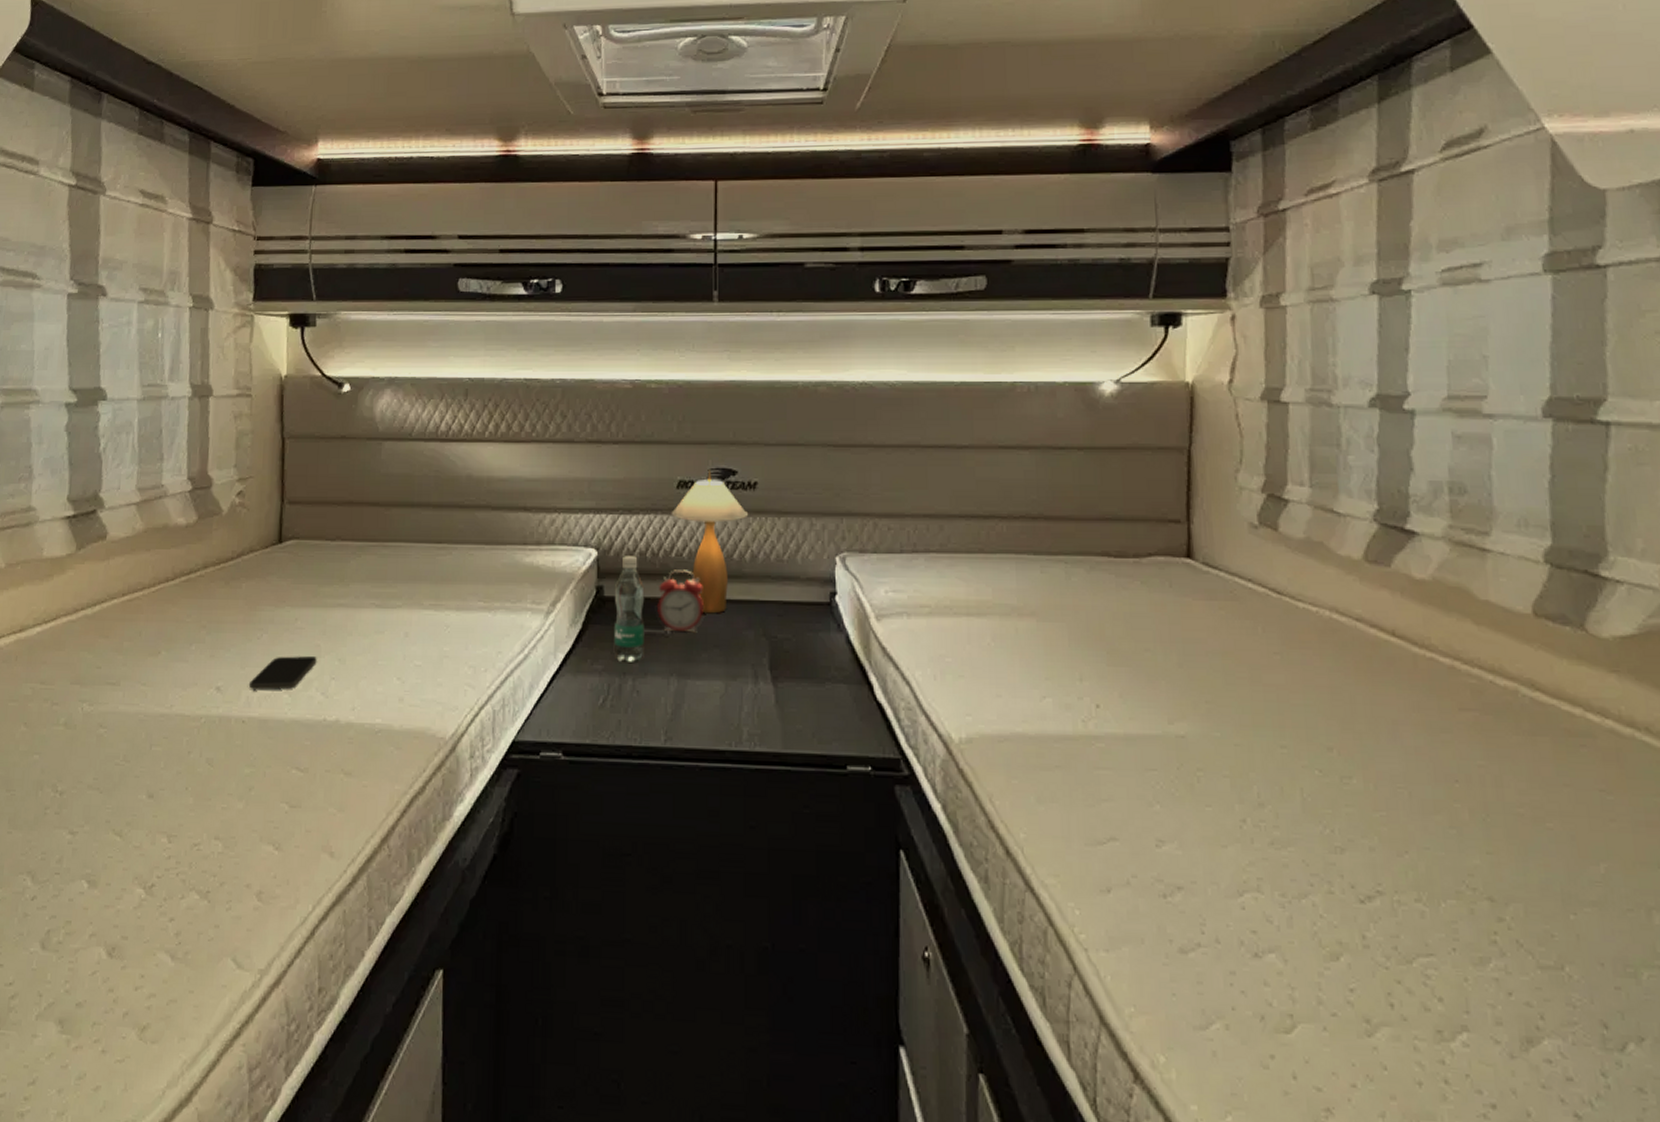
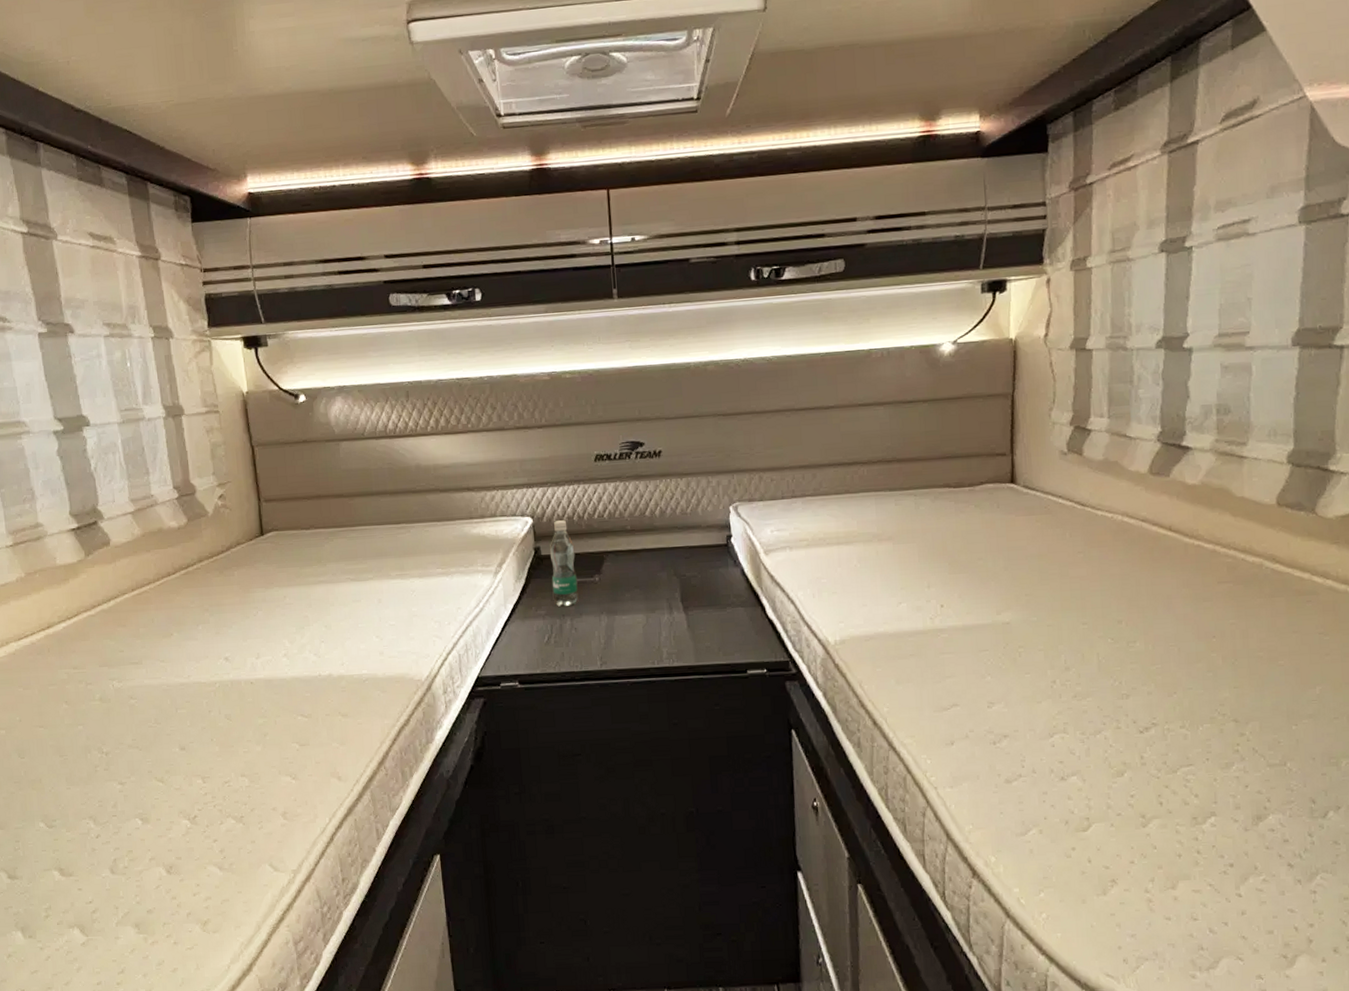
smartphone: present [249,656,317,690] -> none [252,625,307,656]
alarm clock: present [658,570,703,633] -> none [586,528,624,579]
table lamp: present [671,470,749,614] -> none [591,444,656,562]

